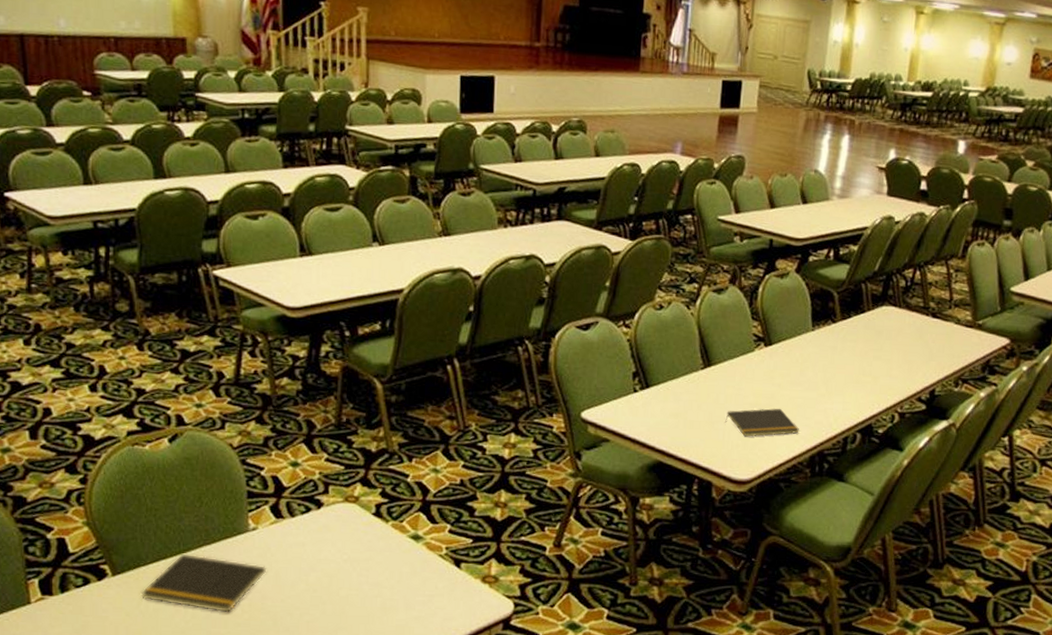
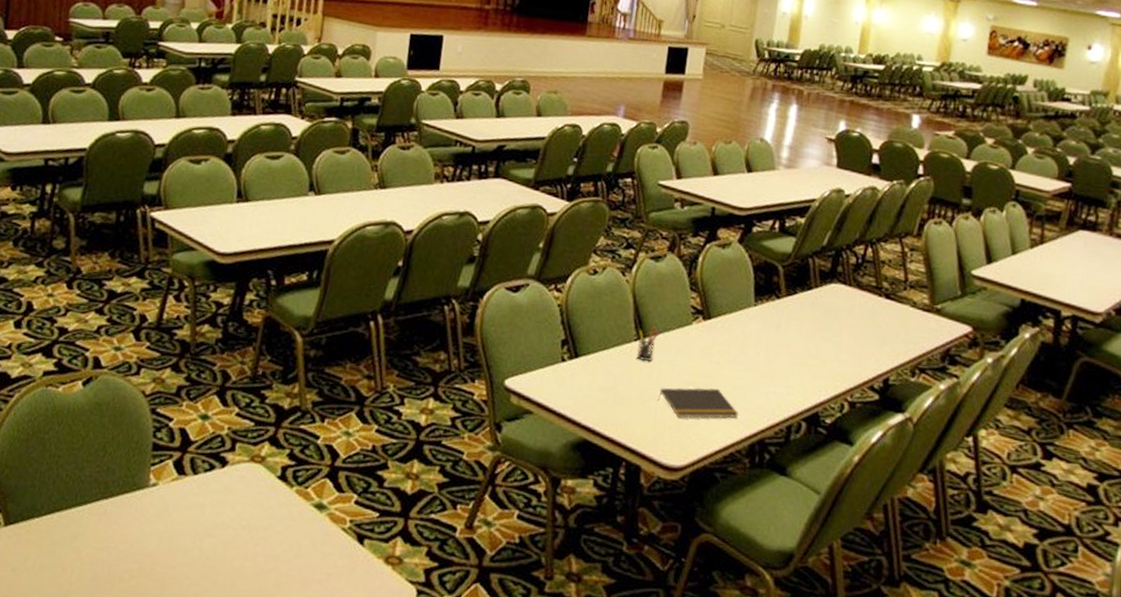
notepad: present [141,553,267,613] -> none [30,507,162,577]
pen holder: none [704,355,724,387] -> present [637,326,660,361]

